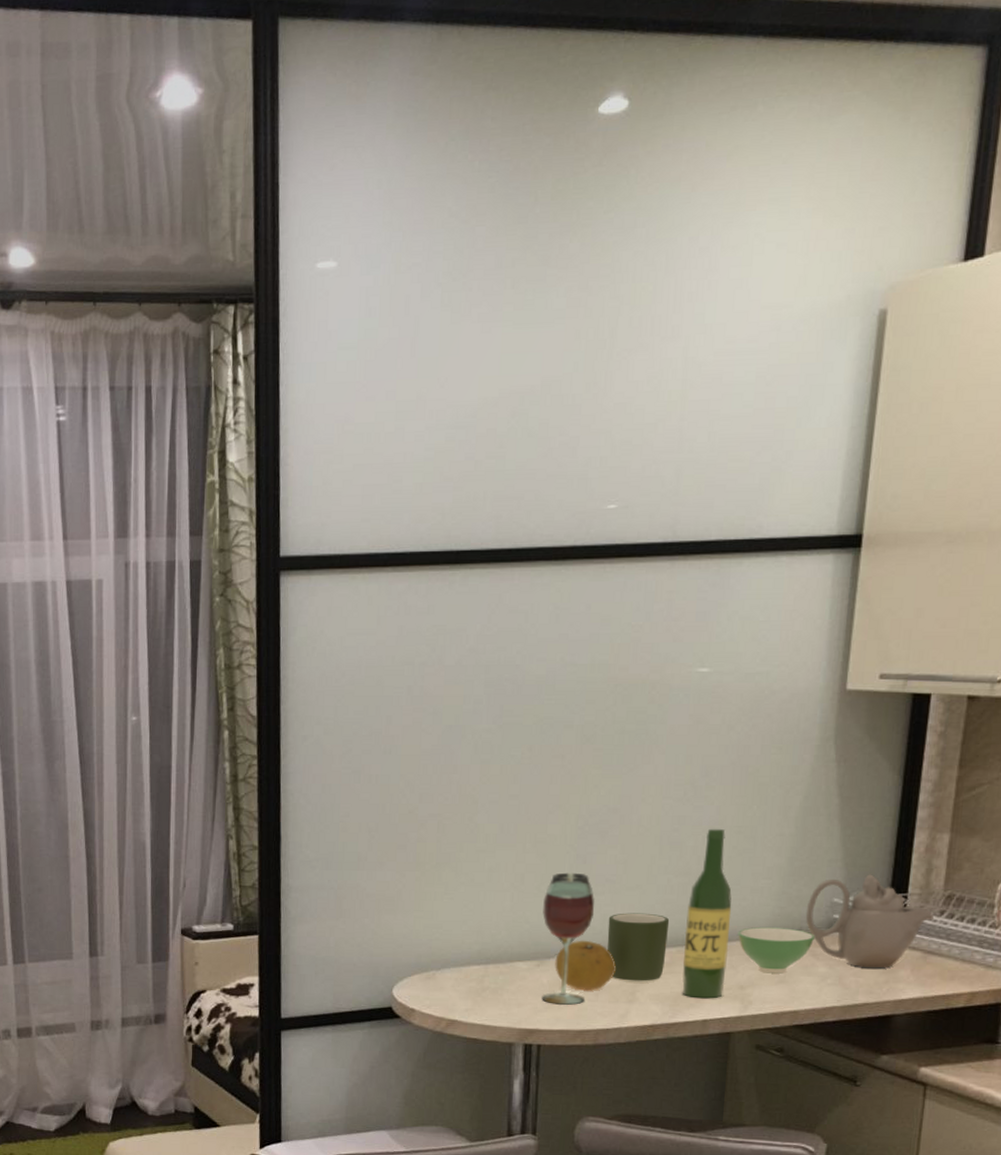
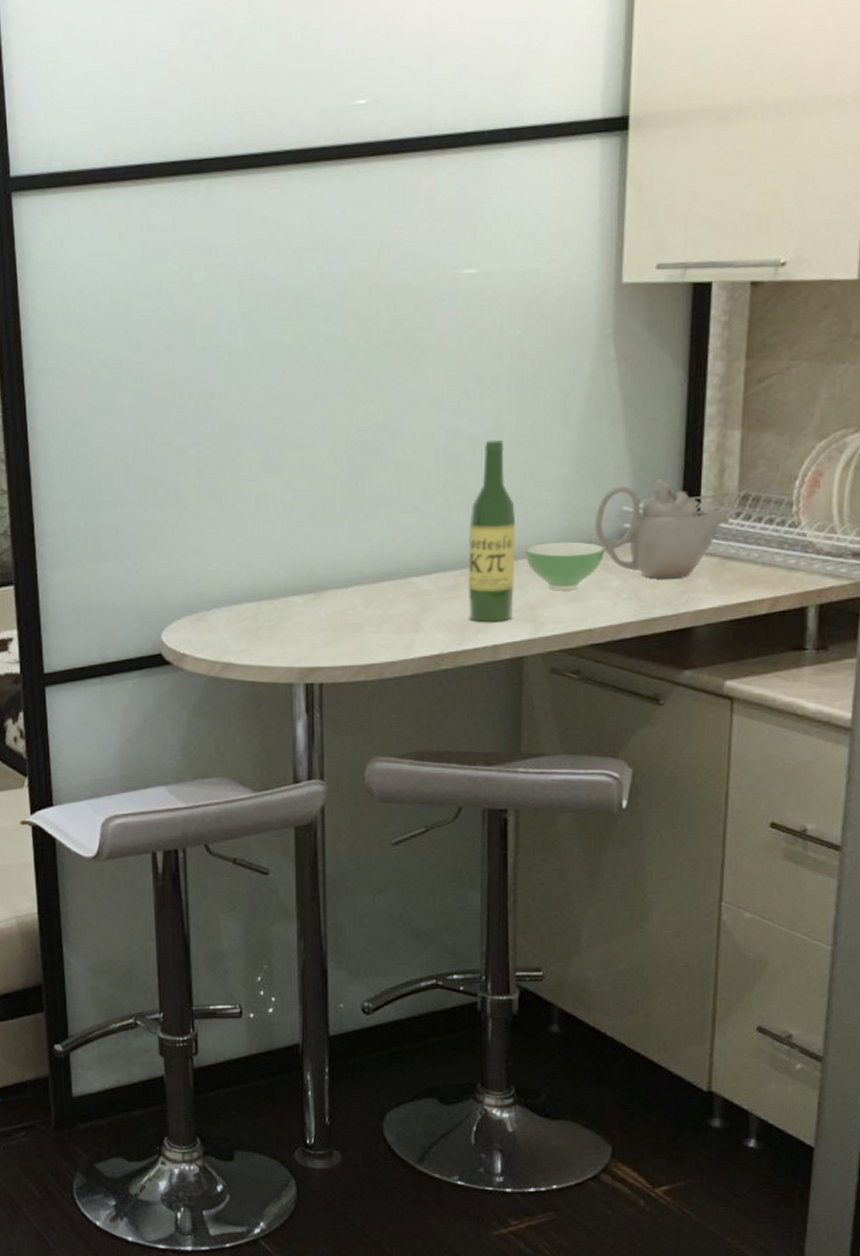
wineglass: present [542,872,595,1006] -> none [316,497,371,640]
fruit: present [555,940,616,990] -> none [332,568,397,621]
mug: present [607,913,670,983] -> none [386,535,451,611]

